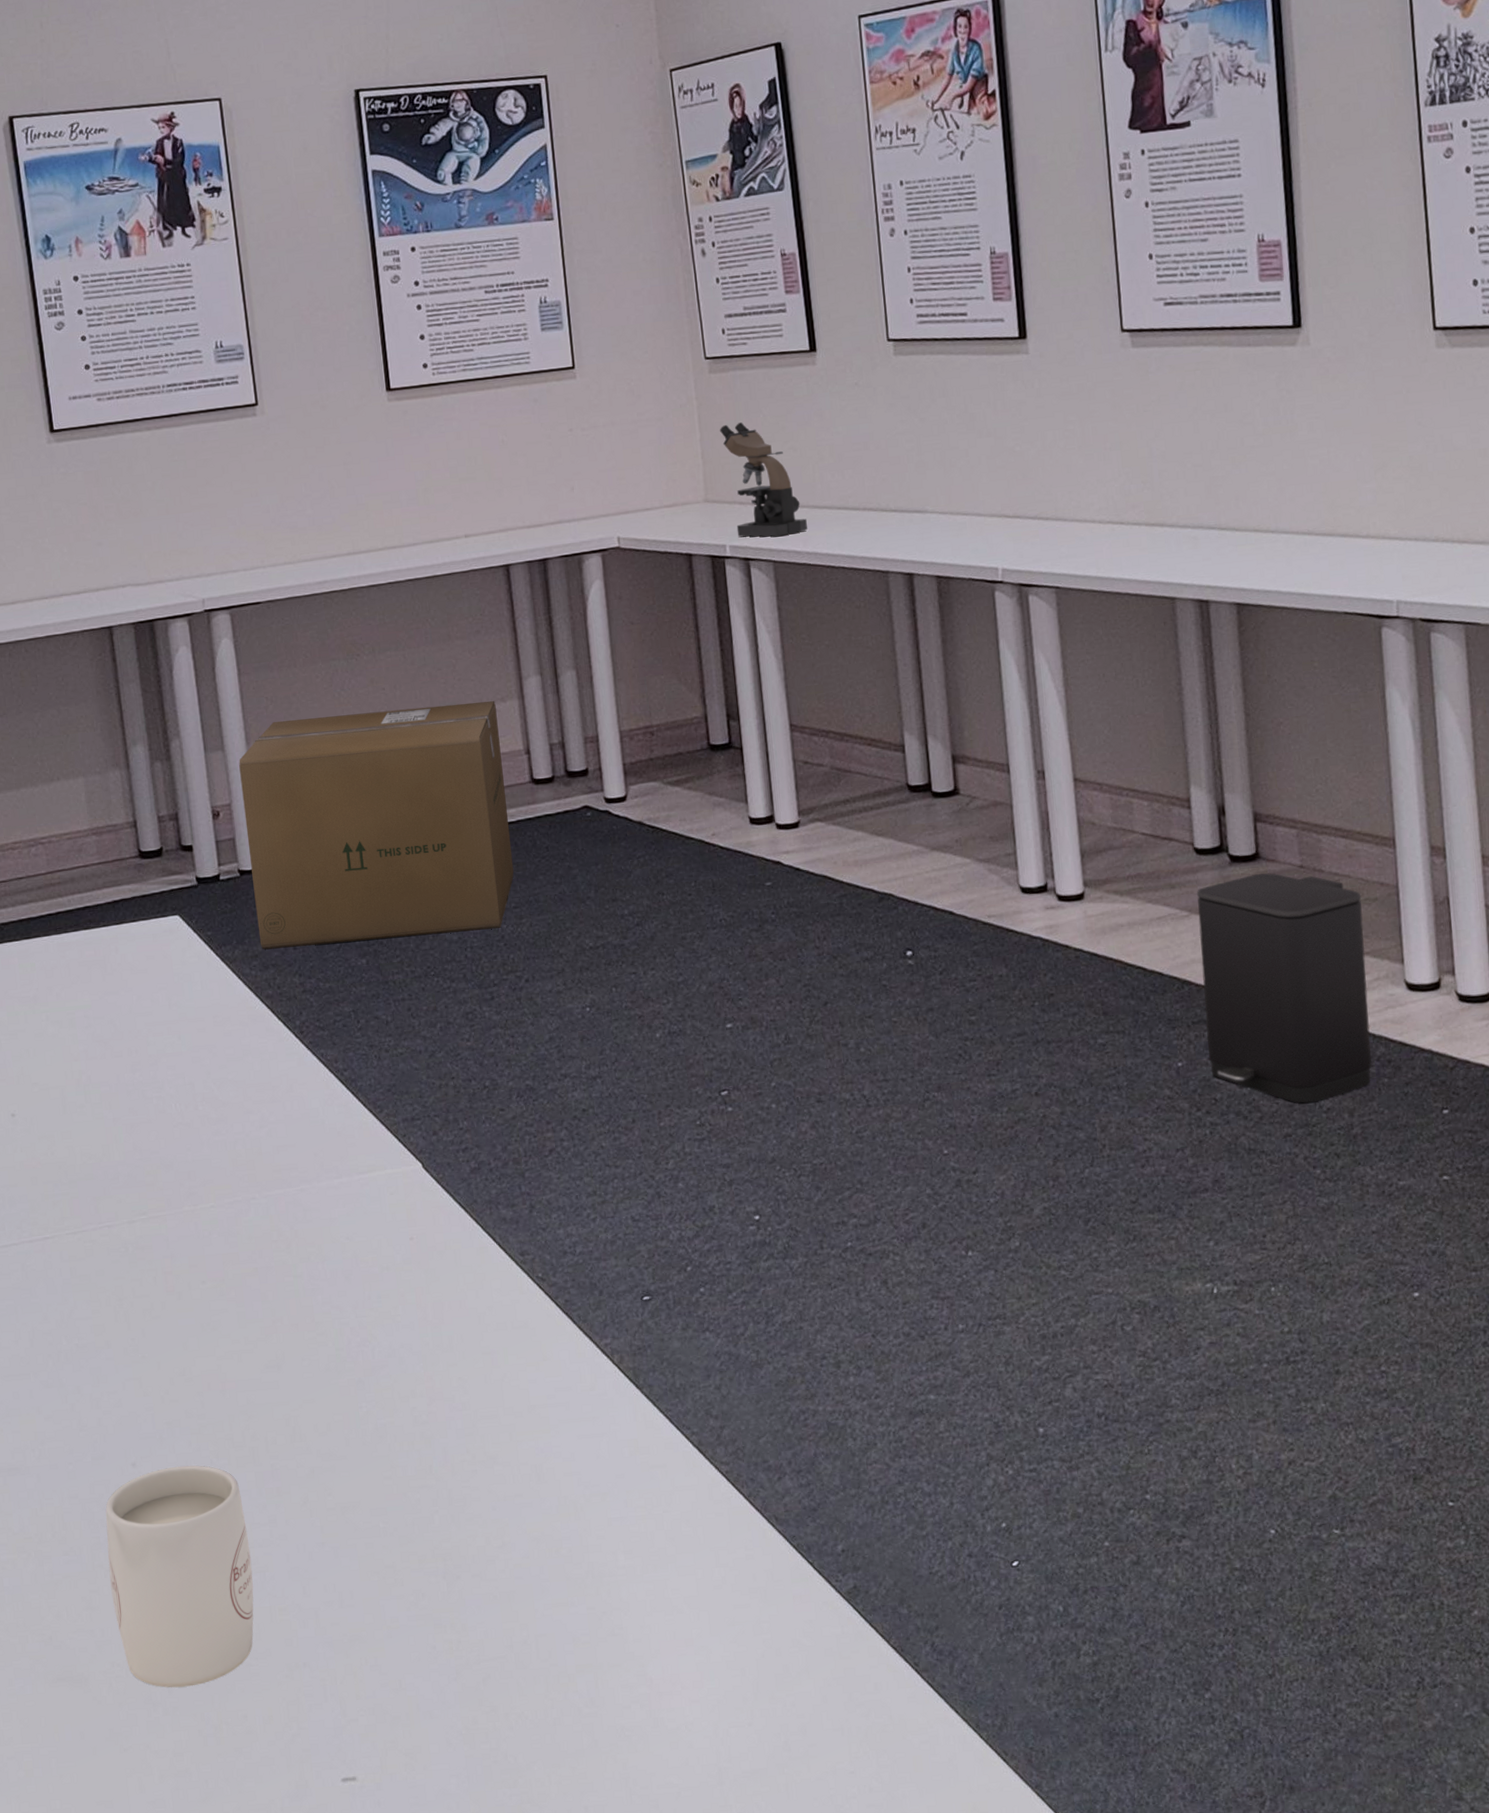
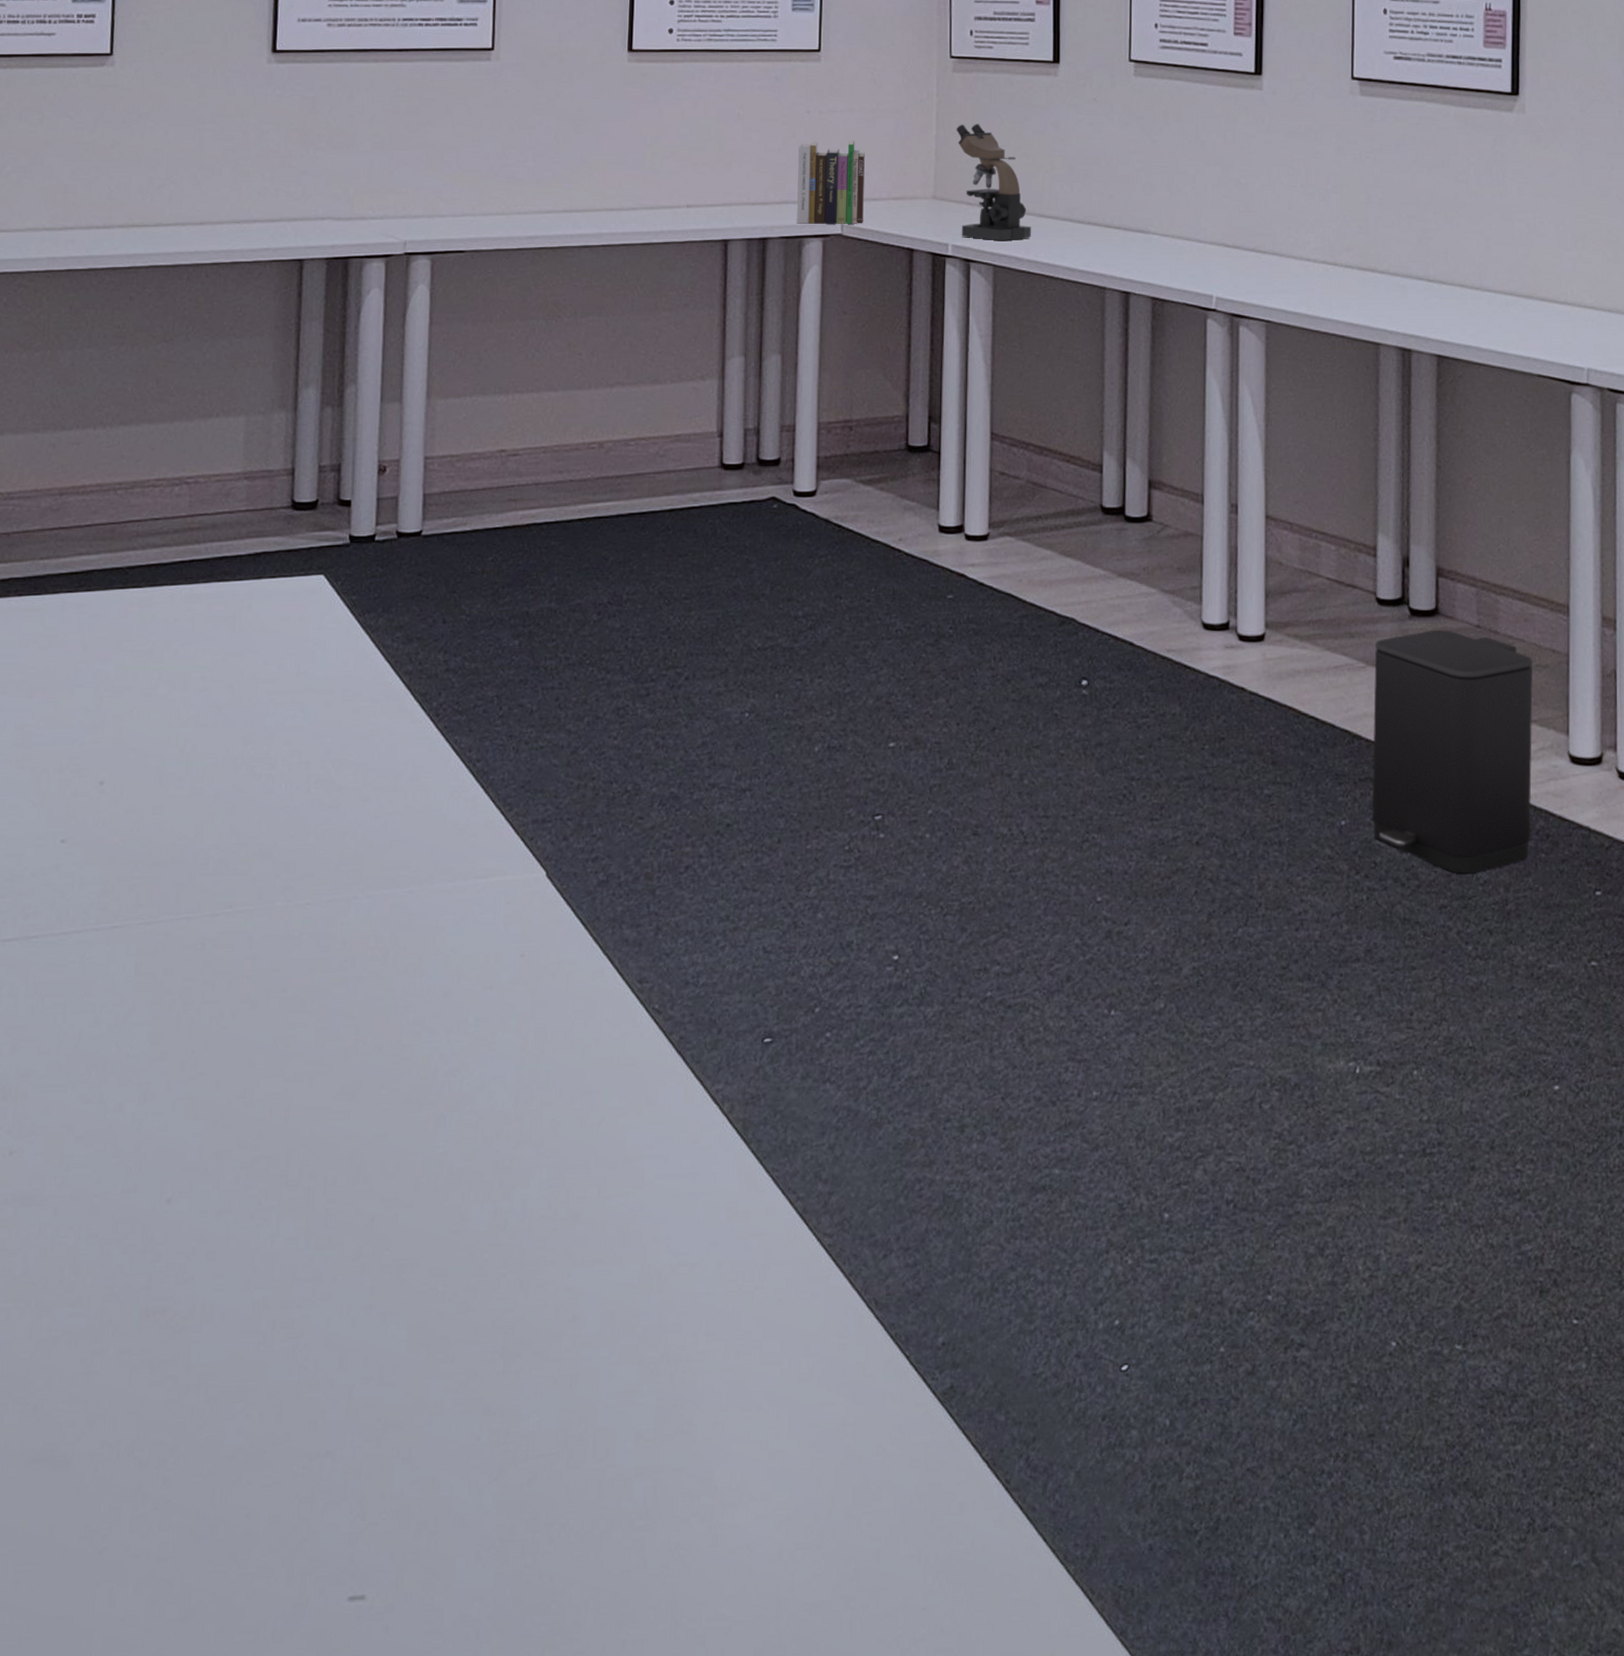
mug: present [105,1465,254,1688] -> none [116,1205,287,1476]
box: present [239,701,514,950] -> none [407,376,694,621]
books: none [566,453,639,542] -> present [797,140,865,224]

